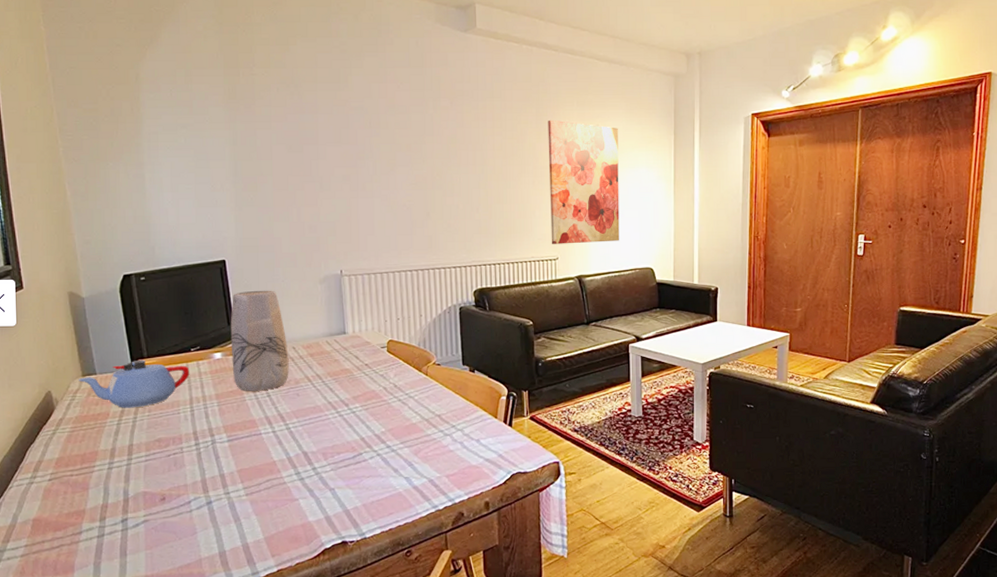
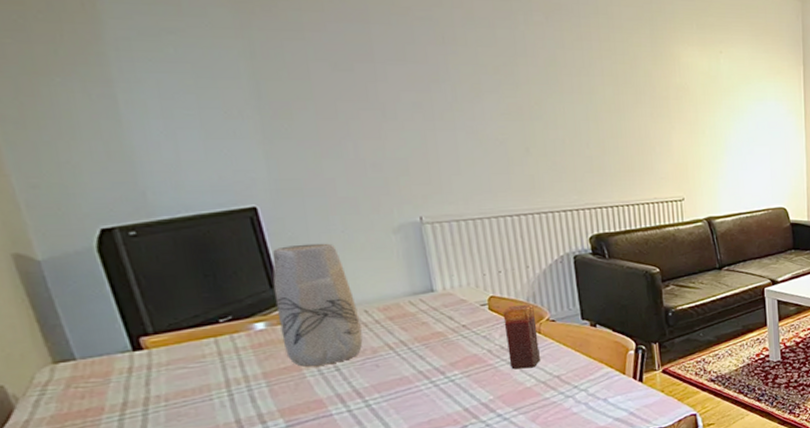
teapot: present [78,359,190,408] -> none [47,336,221,400]
candle: none [398,348,425,406] -> present [503,304,540,370]
wall art: present [548,120,620,244] -> none [664,43,750,184]

